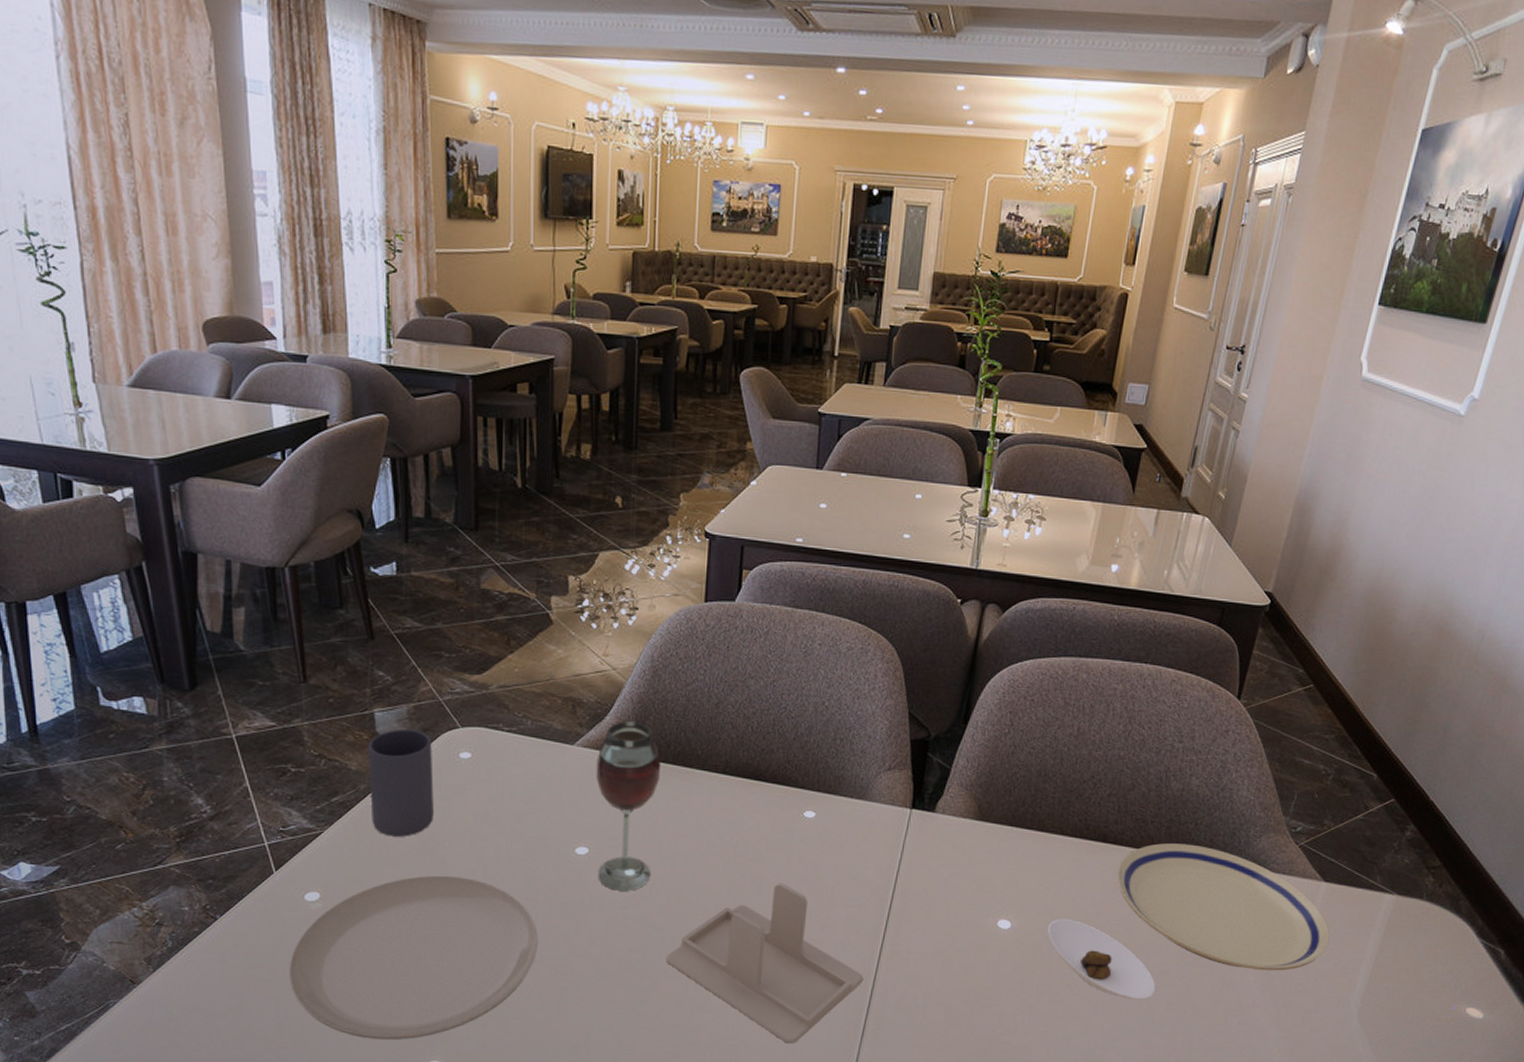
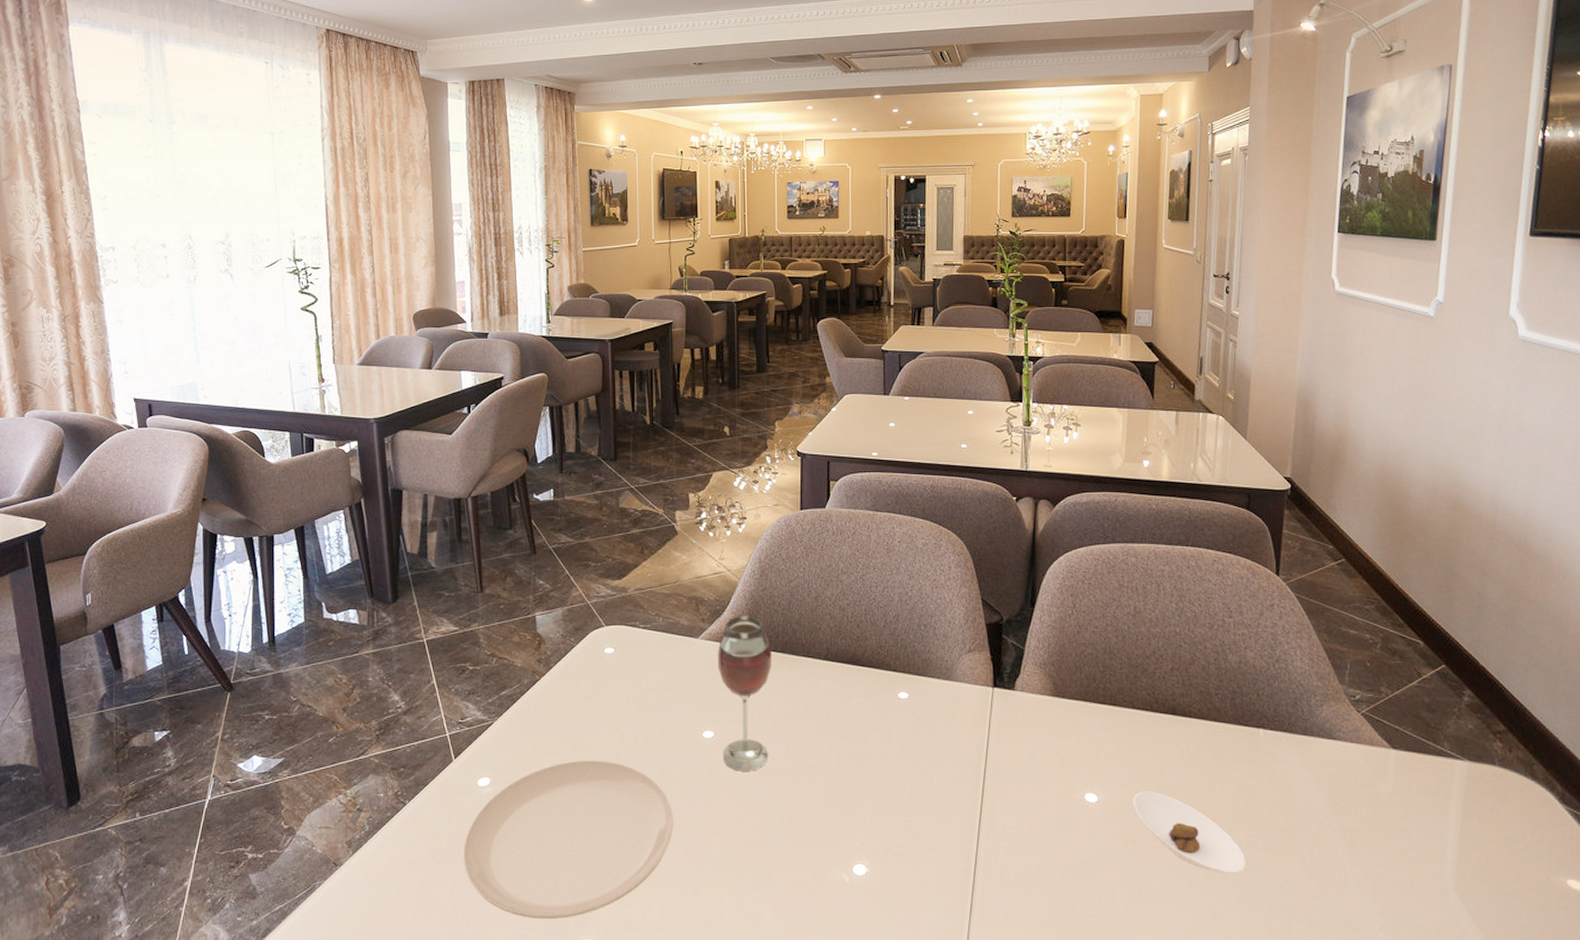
cup: present [368,729,434,837] -> none [531,630,584,725]
napkin holder: present [666,883,864,1044] -> none [786,761,966,922]
plate: present [1117,843,1330,971] -> none [1191,715,1410,842]

